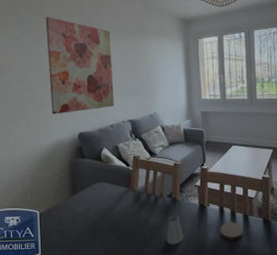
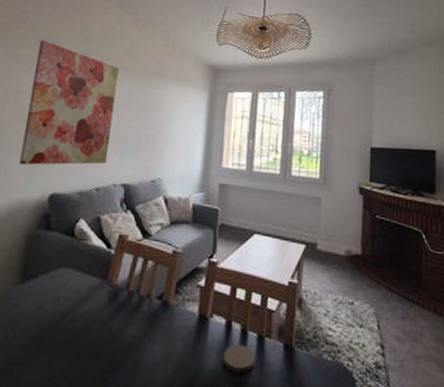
saltshaker: present [166,213,184,245] -> none [144,324,171,374]

